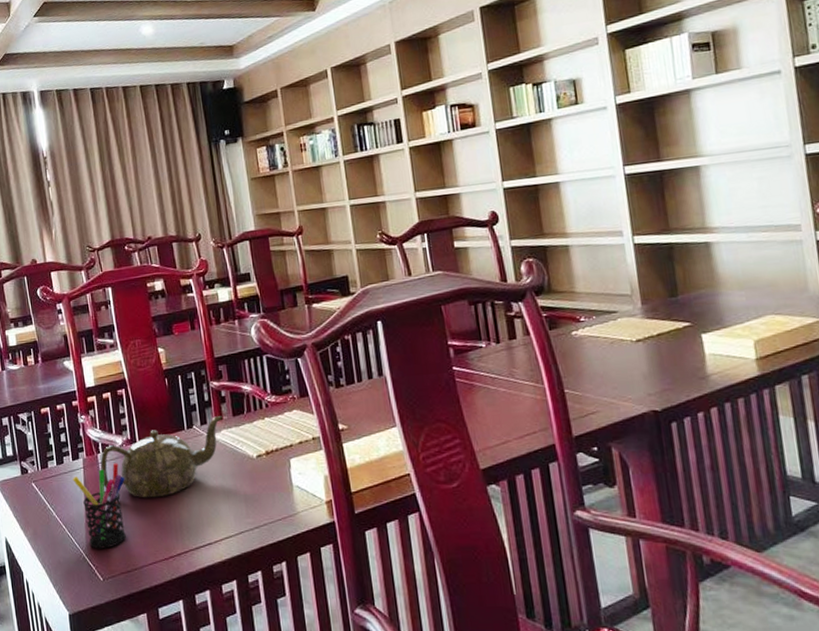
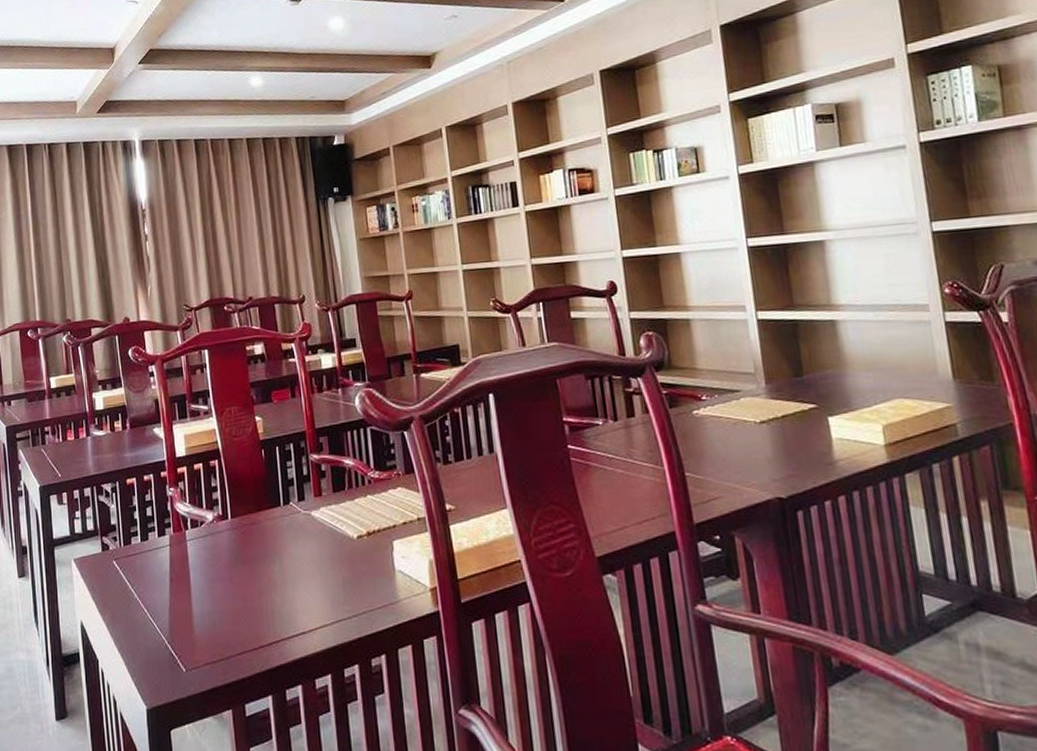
pen holder: present [73,463,126,549] -> none [158,541,214,636]
teapot: present [100,416,222,498] -> none [188,492,322,581]

